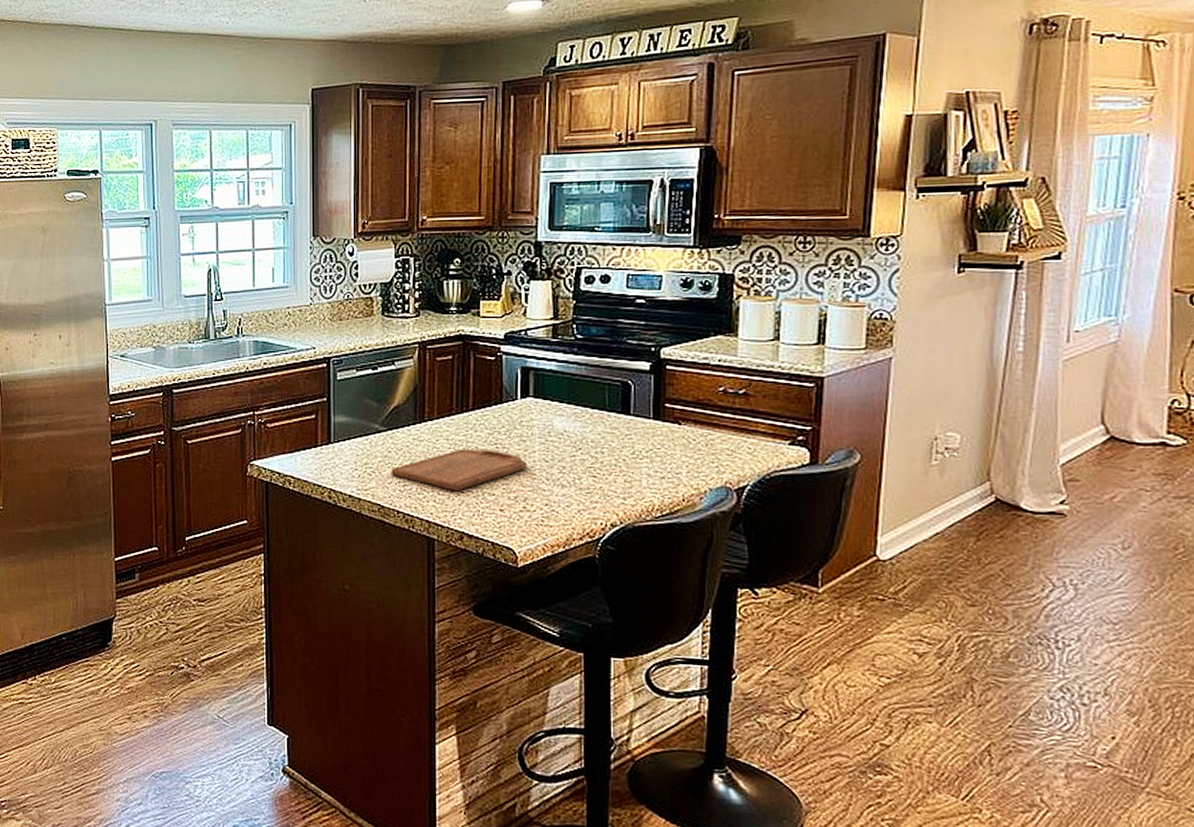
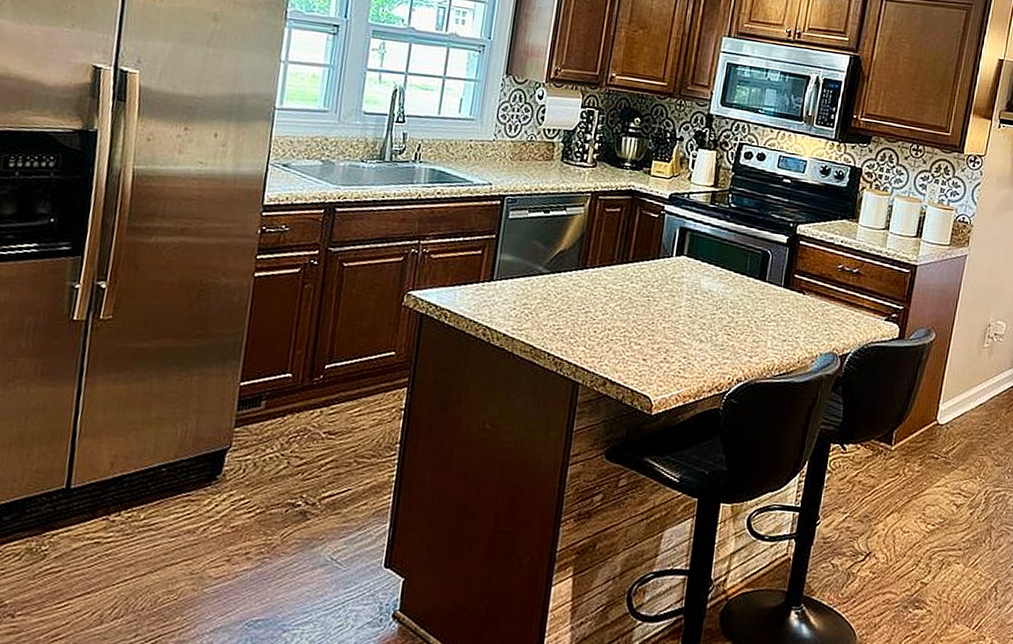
cutting board: present [391,449,528,492] -> none [547,298,673,339]

